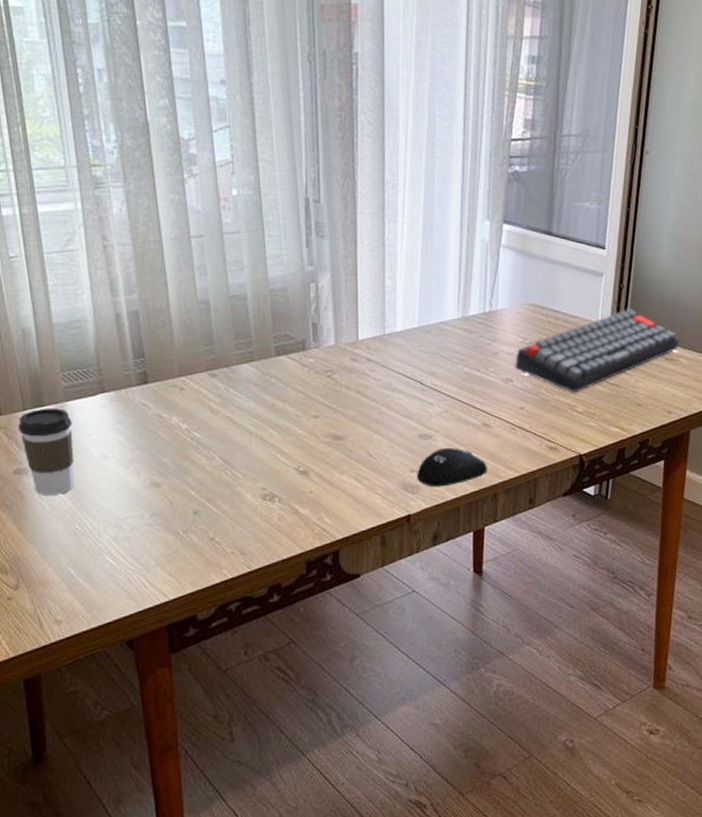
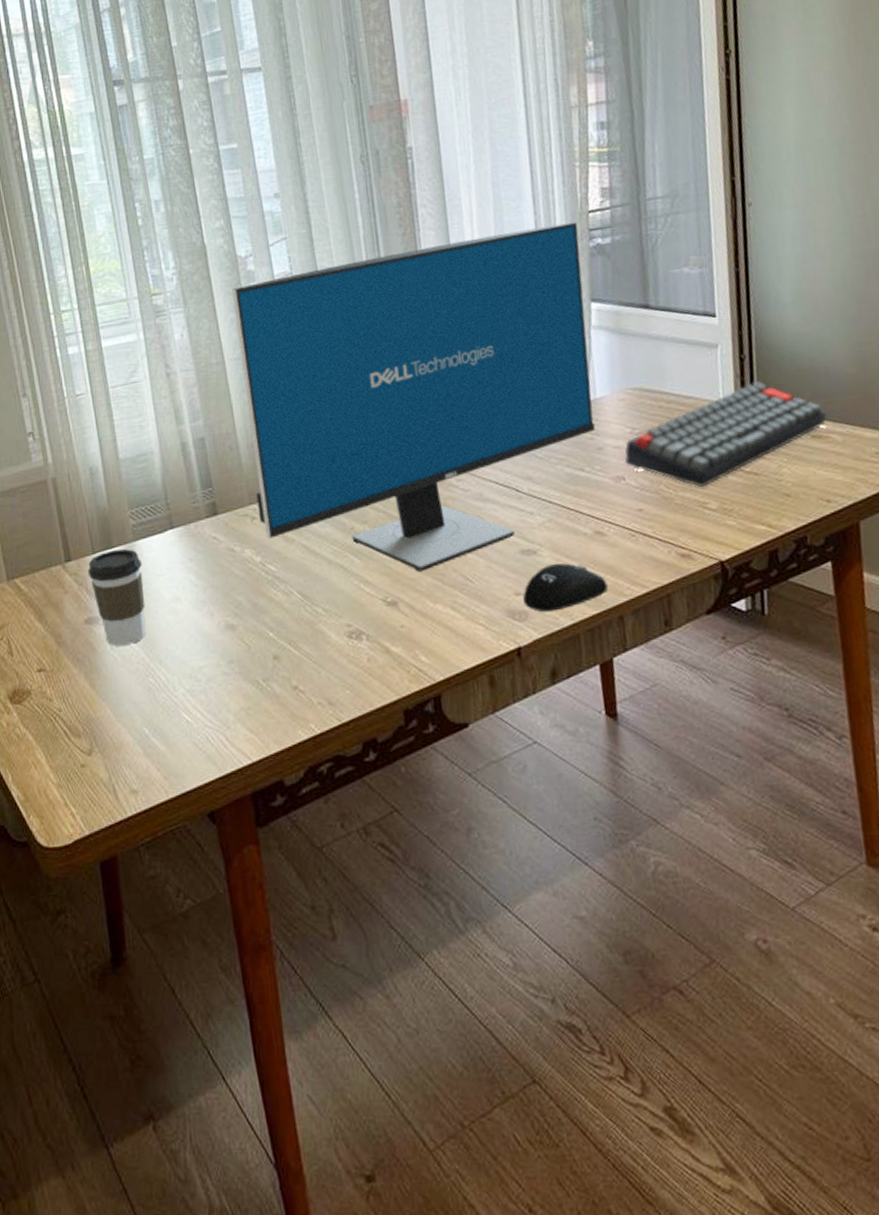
computer monitor: none [172,147,500,447] -> present [231,222,595,572]

